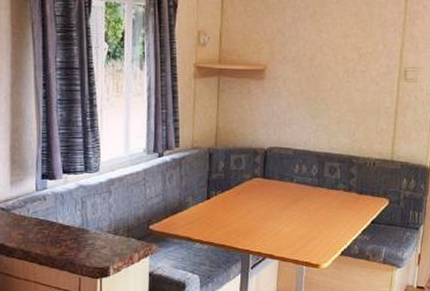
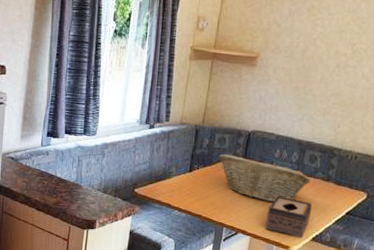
fruit basket: none [236,175,333,221] -> present [218,154,311,203]
tissue box: none [293,213,338,254] -> present [265,195,312,238]

